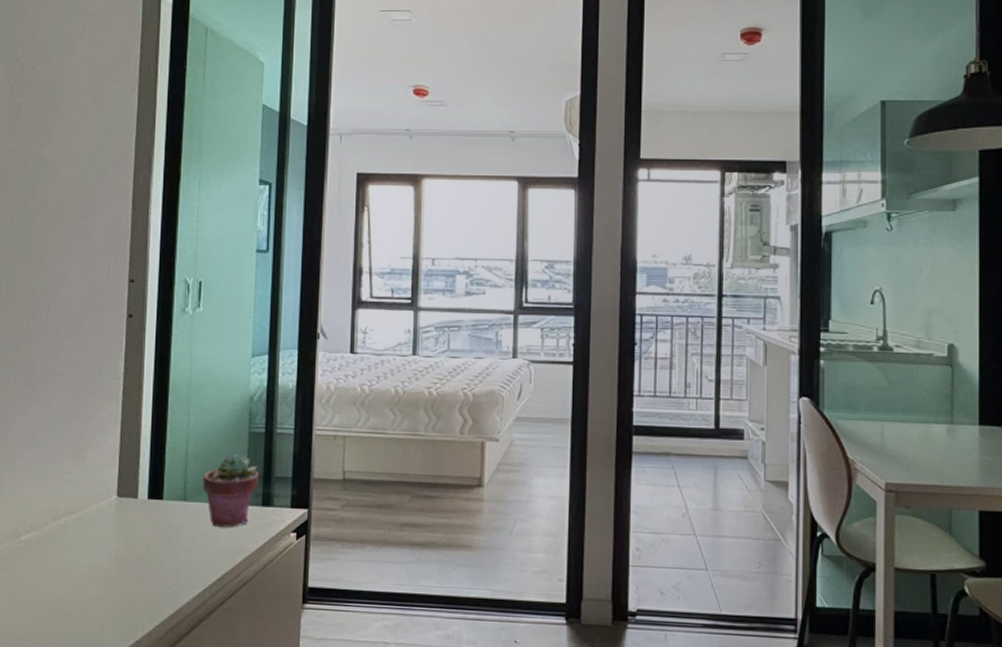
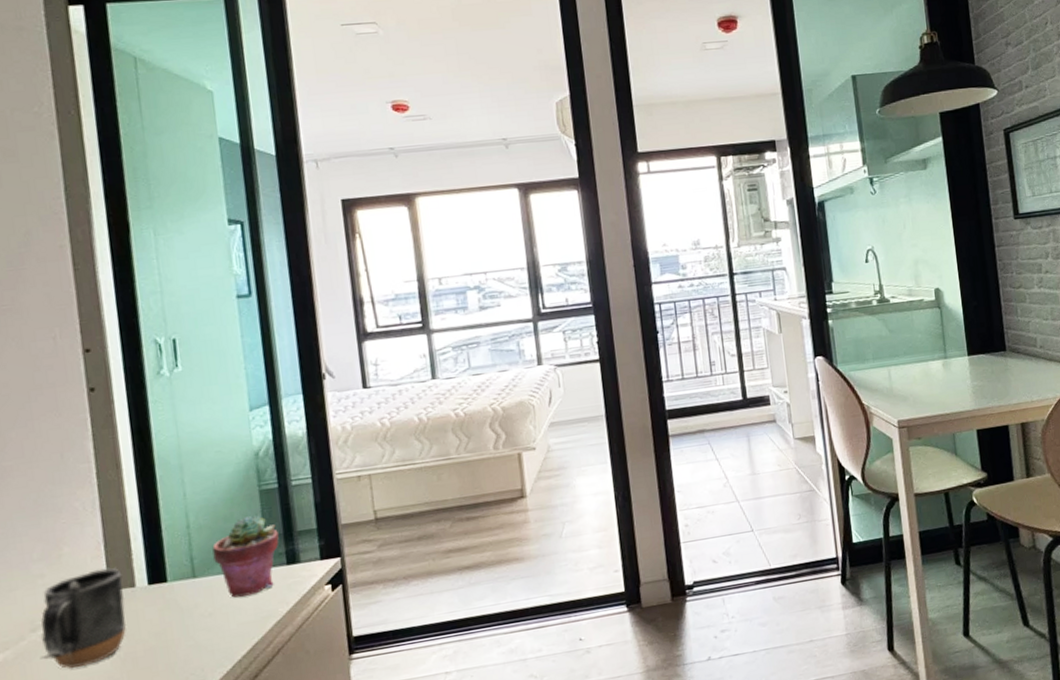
mug: none [56,476,129,561] -> present [40,566,127,669]

